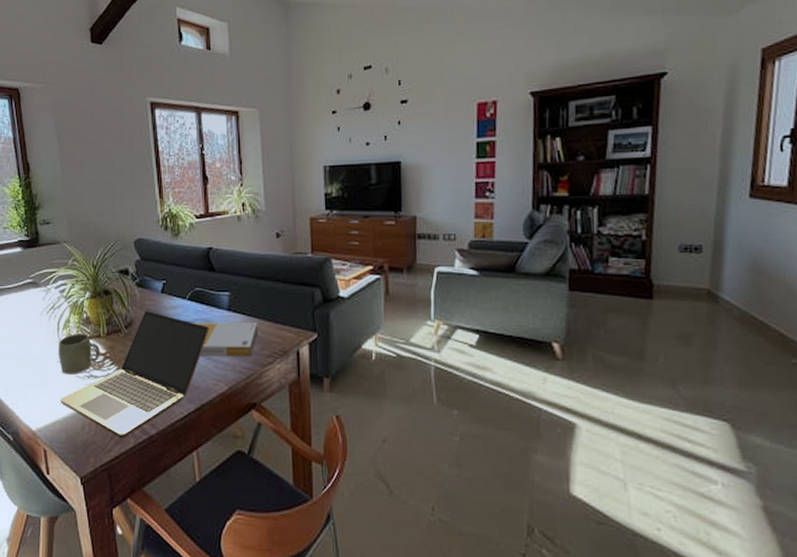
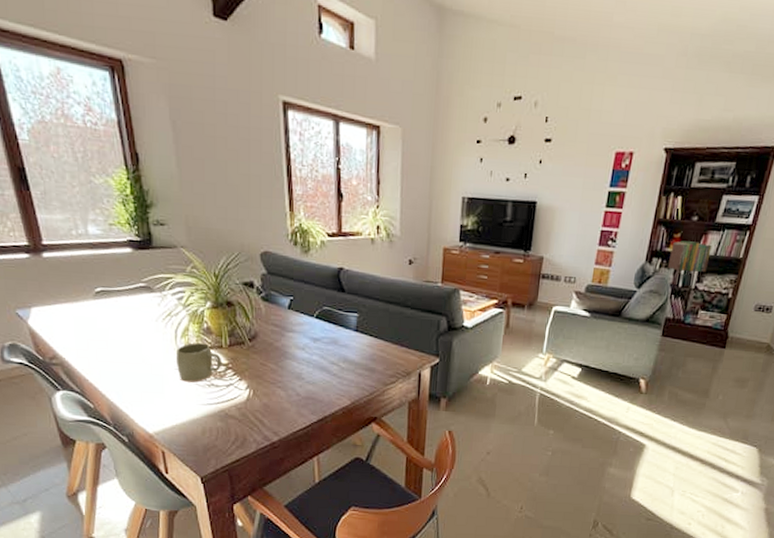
laptop: present [60,311,210,438] -> none [179,326,336,443]
book: present [192,321,258,357] -> none [319,339,383,376]
books: none [559,182,609,217] -> present [667,241,712,272]

